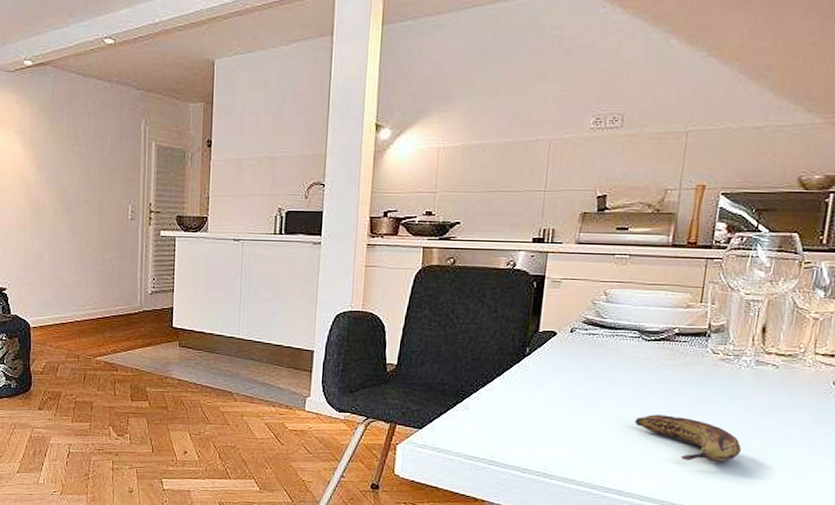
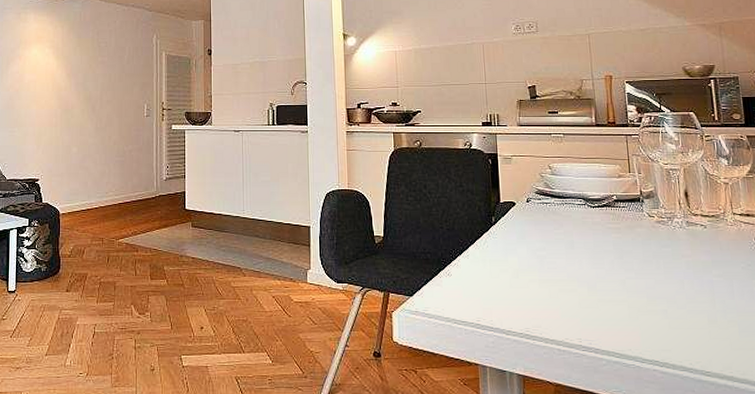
banana: present [635,414,741,462] -> none [596,274,693,317]

